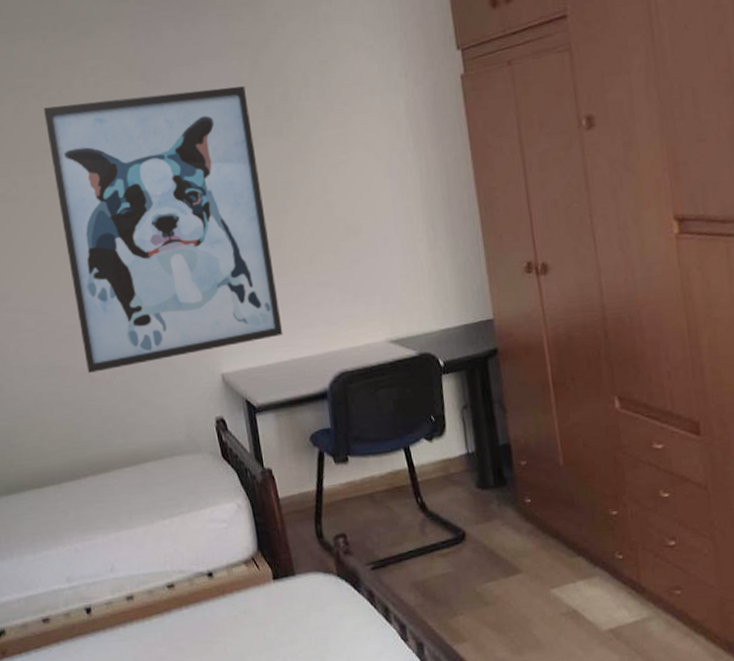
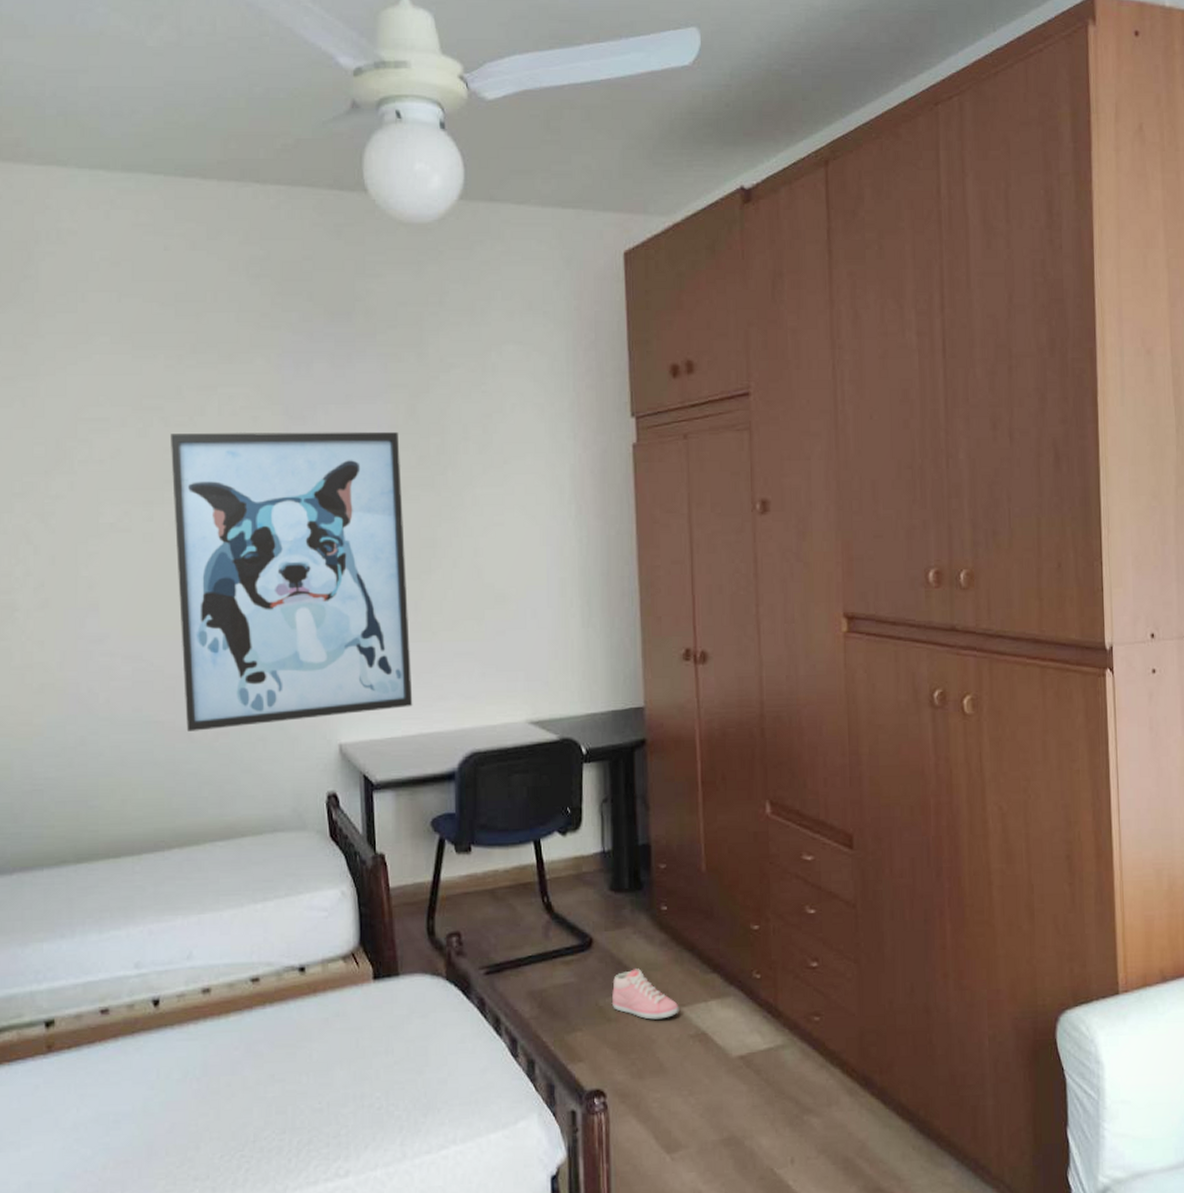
sneaker: none [487,556,550,602] -> present [611,968,679,1020]

